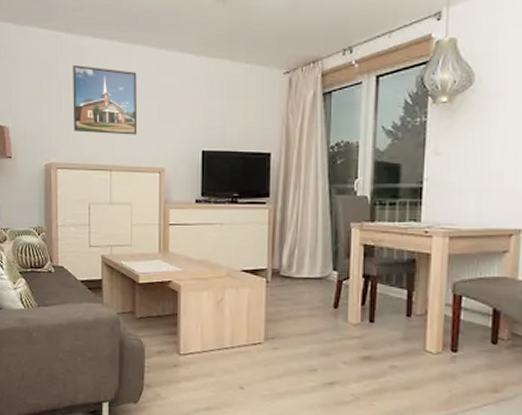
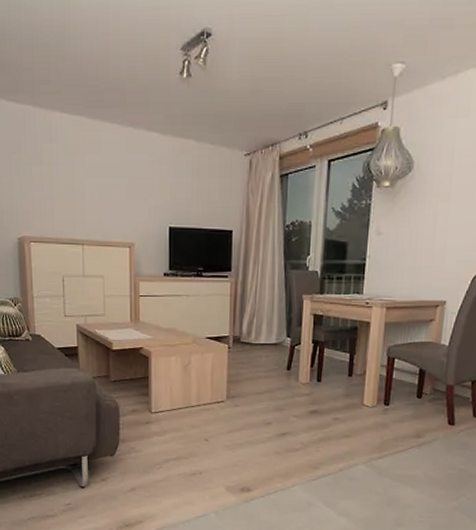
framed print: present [73,64,138,135] -> none [42,139,108,211]

